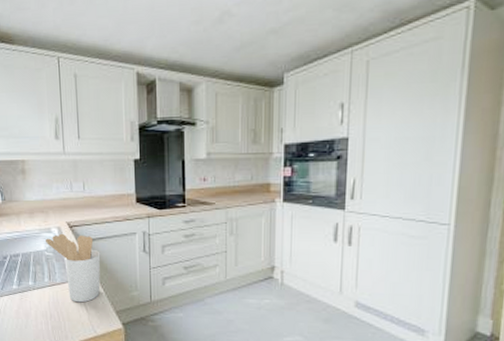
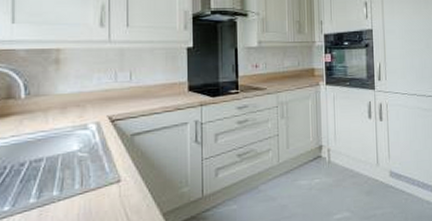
utensil holder: present [46,233,101,303] -> none [80,129,147,210]

